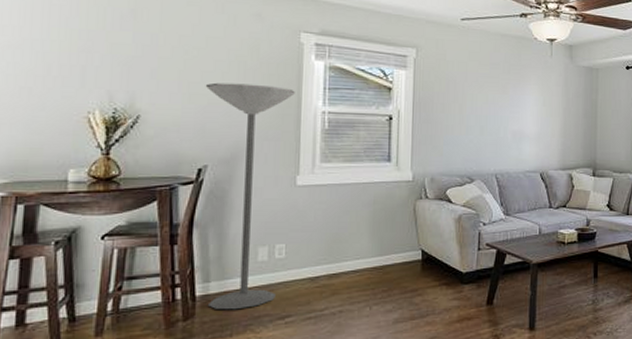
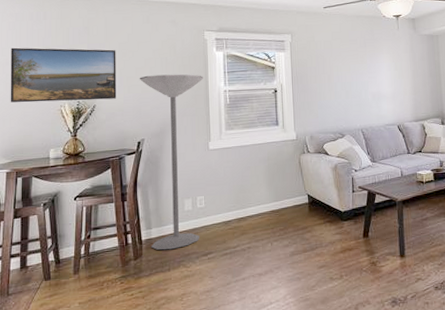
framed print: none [11,25,175,110] -> present [10,47,117,103]

